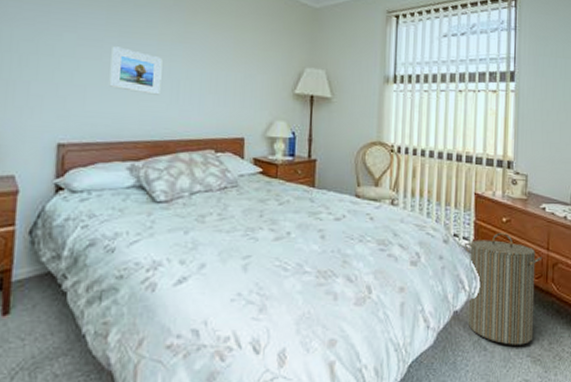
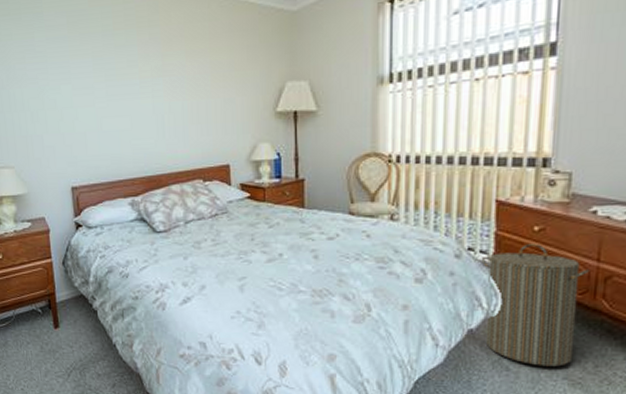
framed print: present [109,46,163,95] -> none [101,91,148,133]

